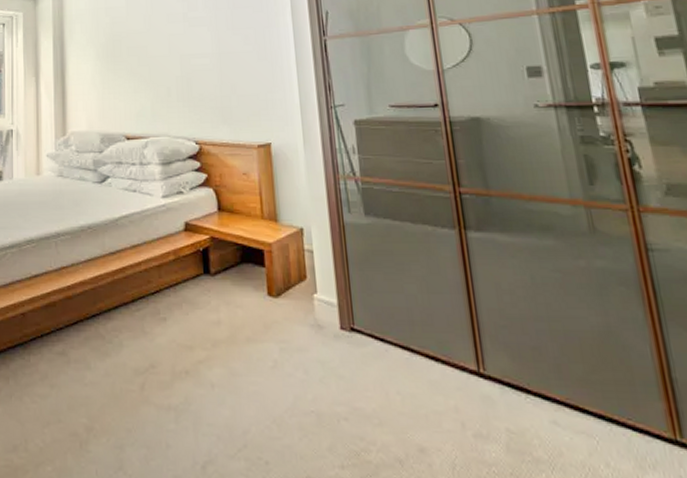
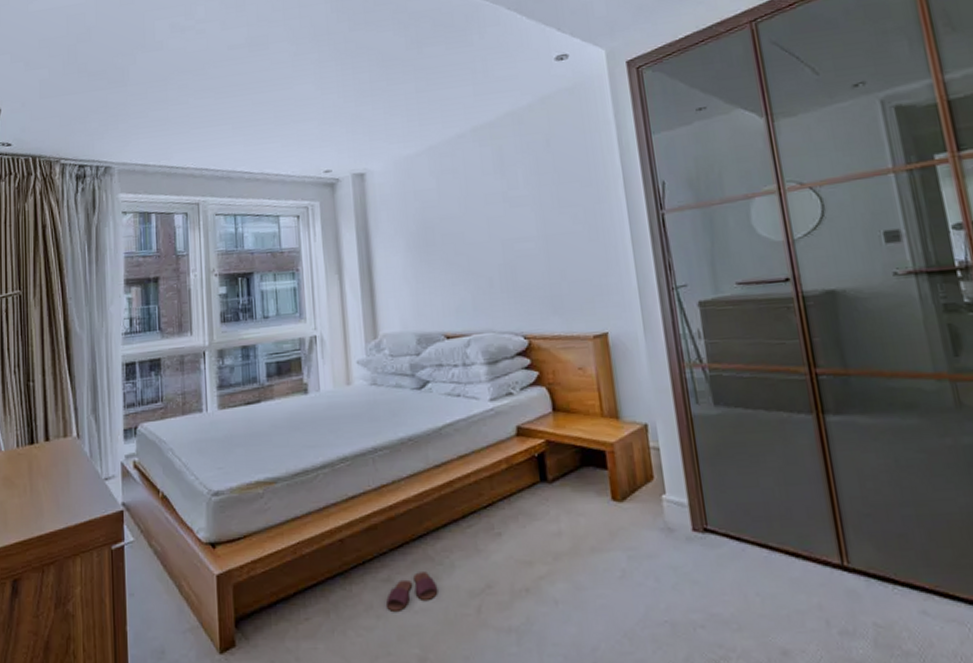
slippers: none [60,348,107,383] -> present [386,572,438,611]

